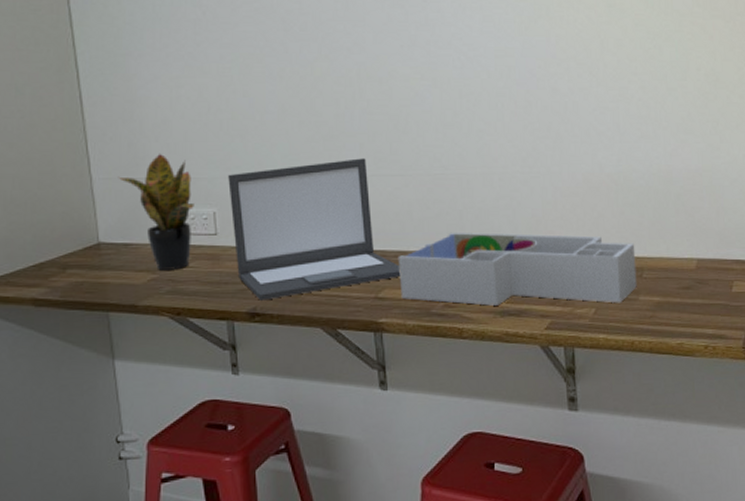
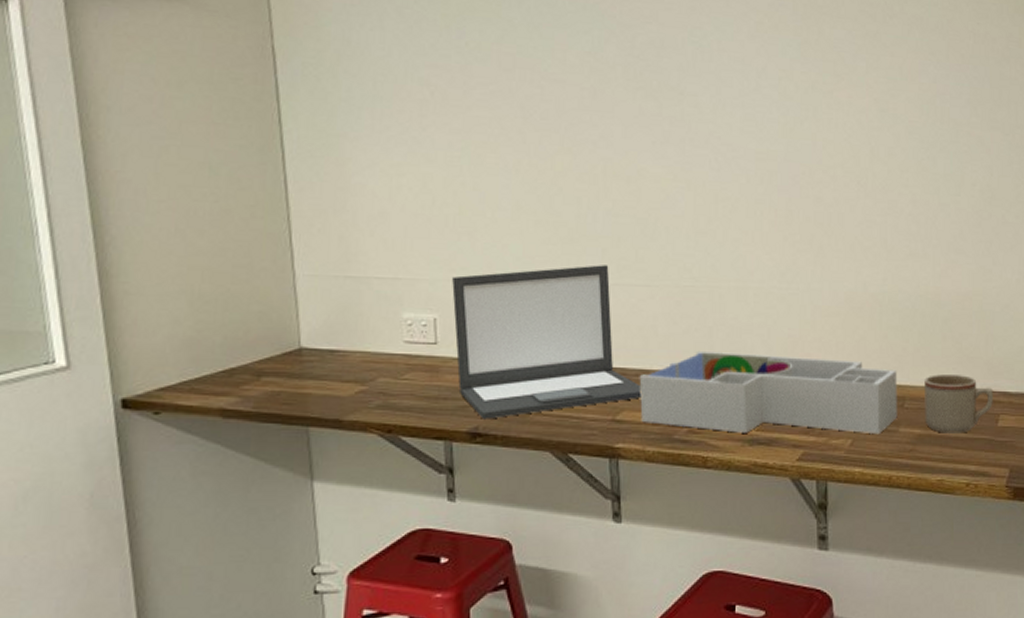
potted plant: present [118,153,194,270] -> none [325,249,412,382]
mug: none [661,245,727,300] -> present [924,375,993,433]

